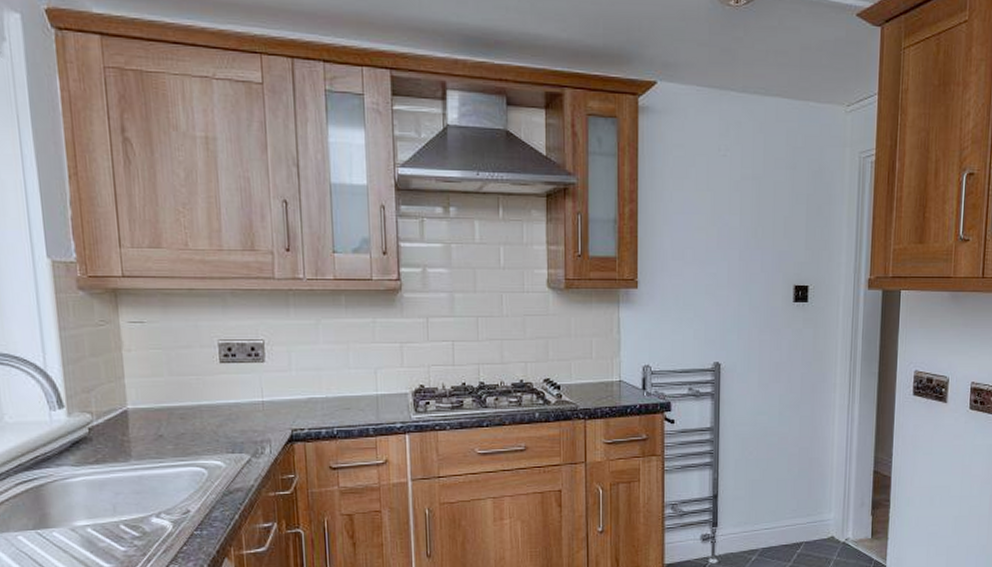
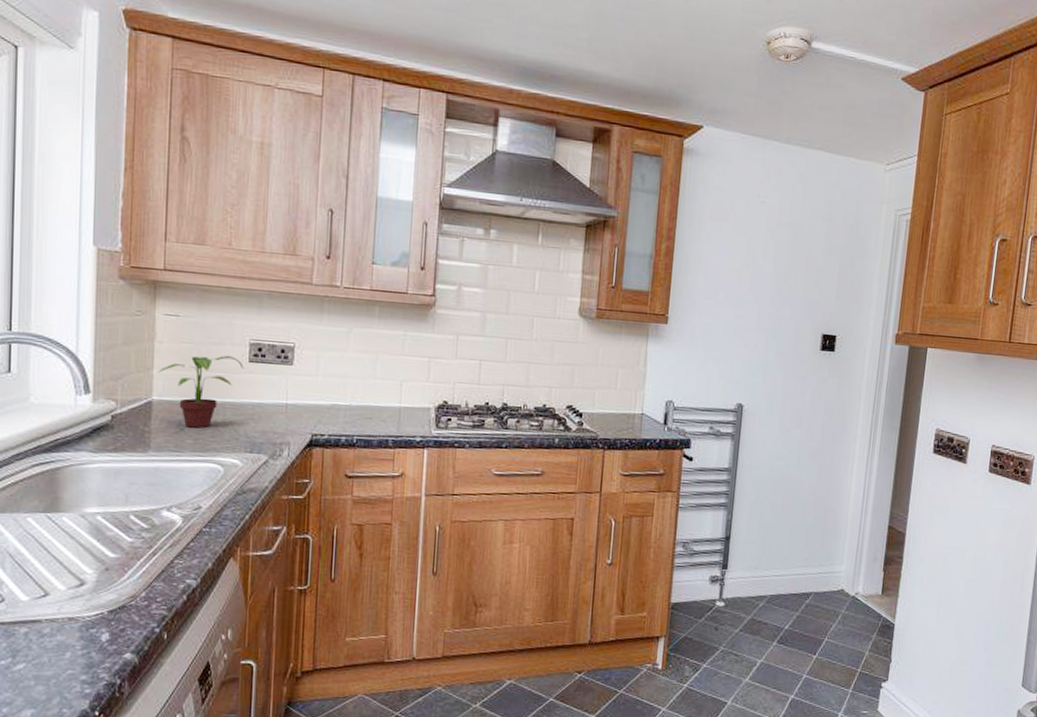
potted plant: none [130,359,215,433] -> present [158,356,244,428]

